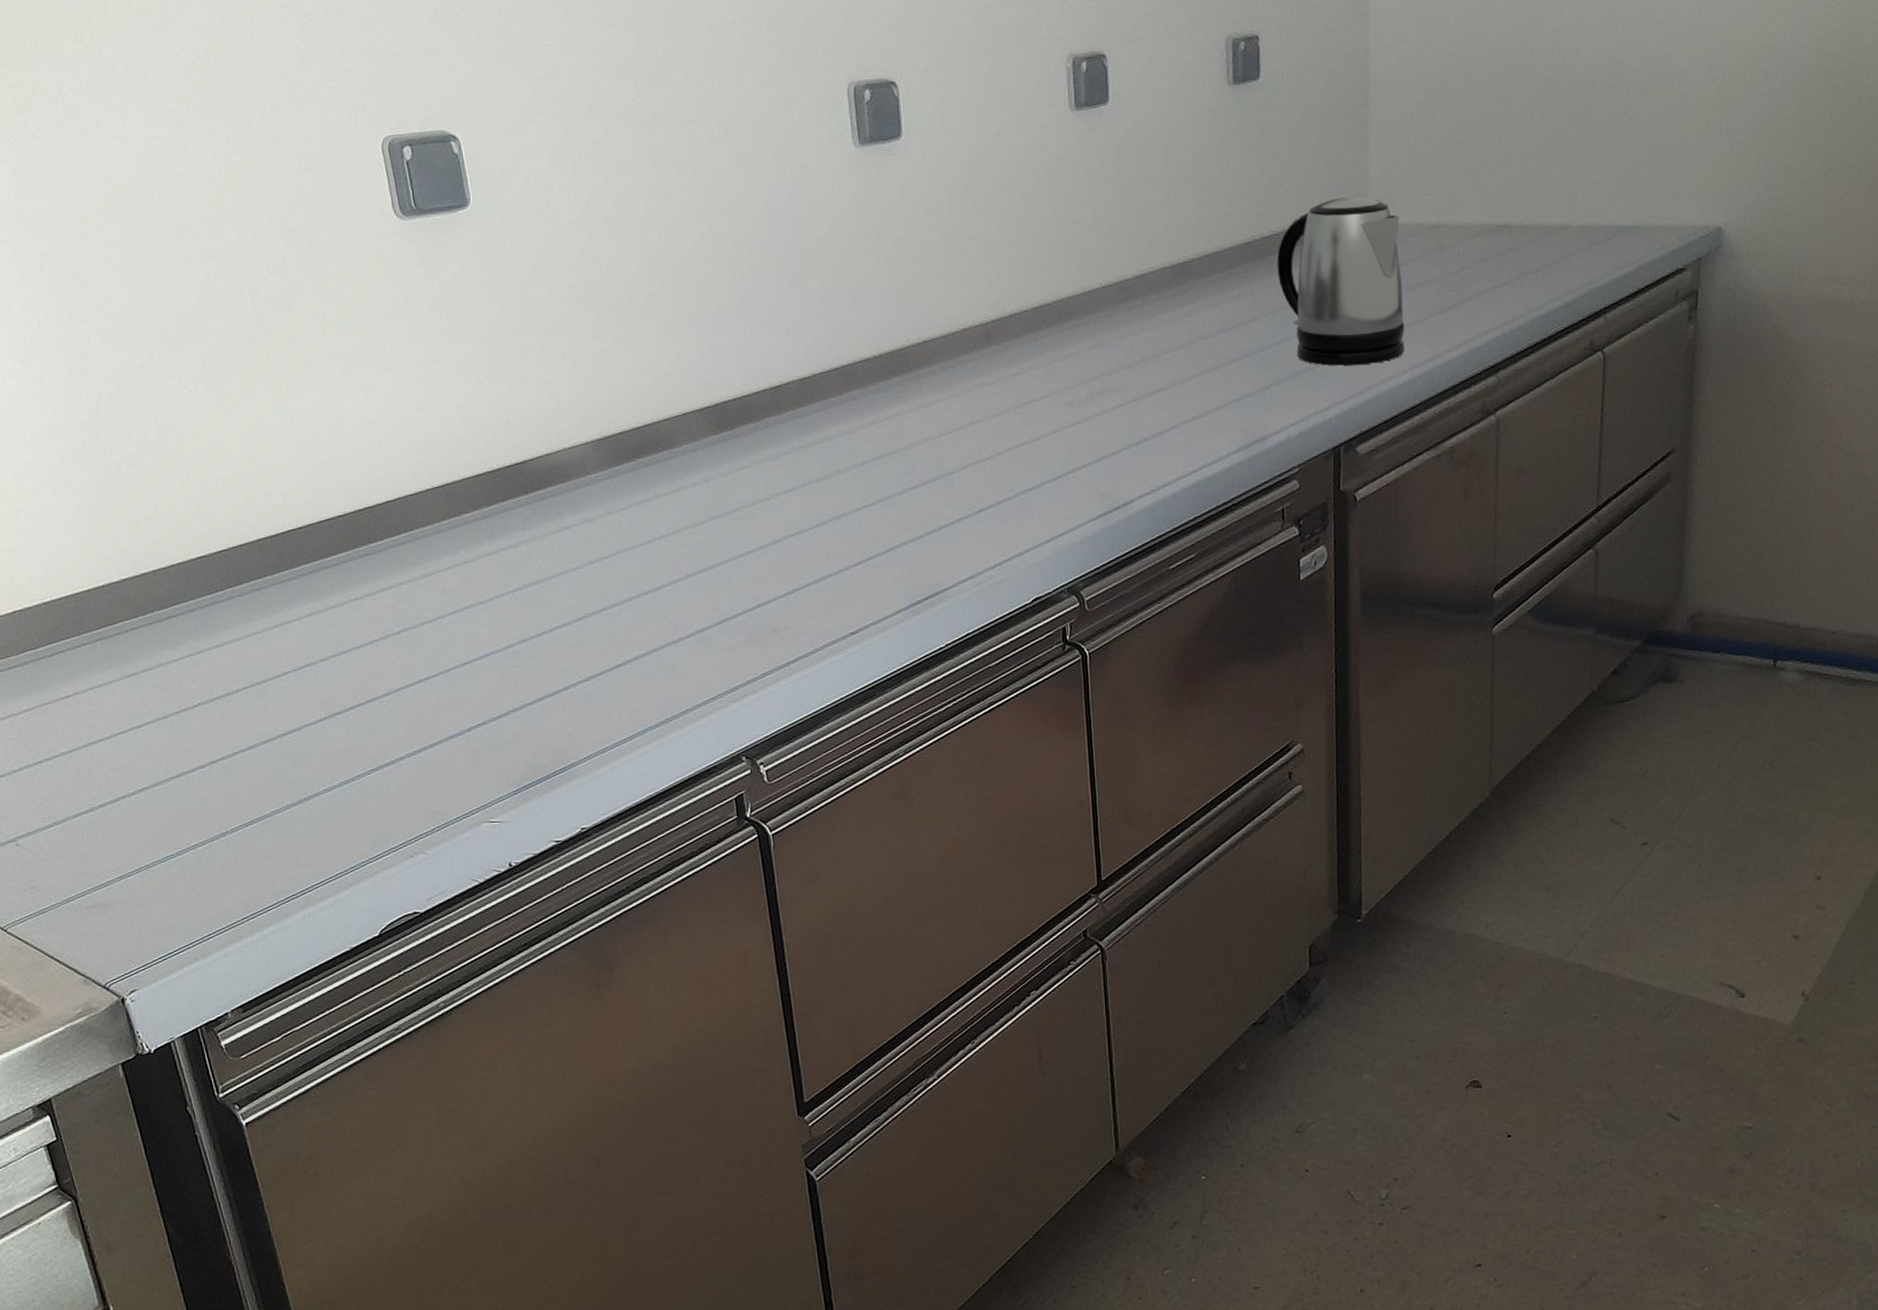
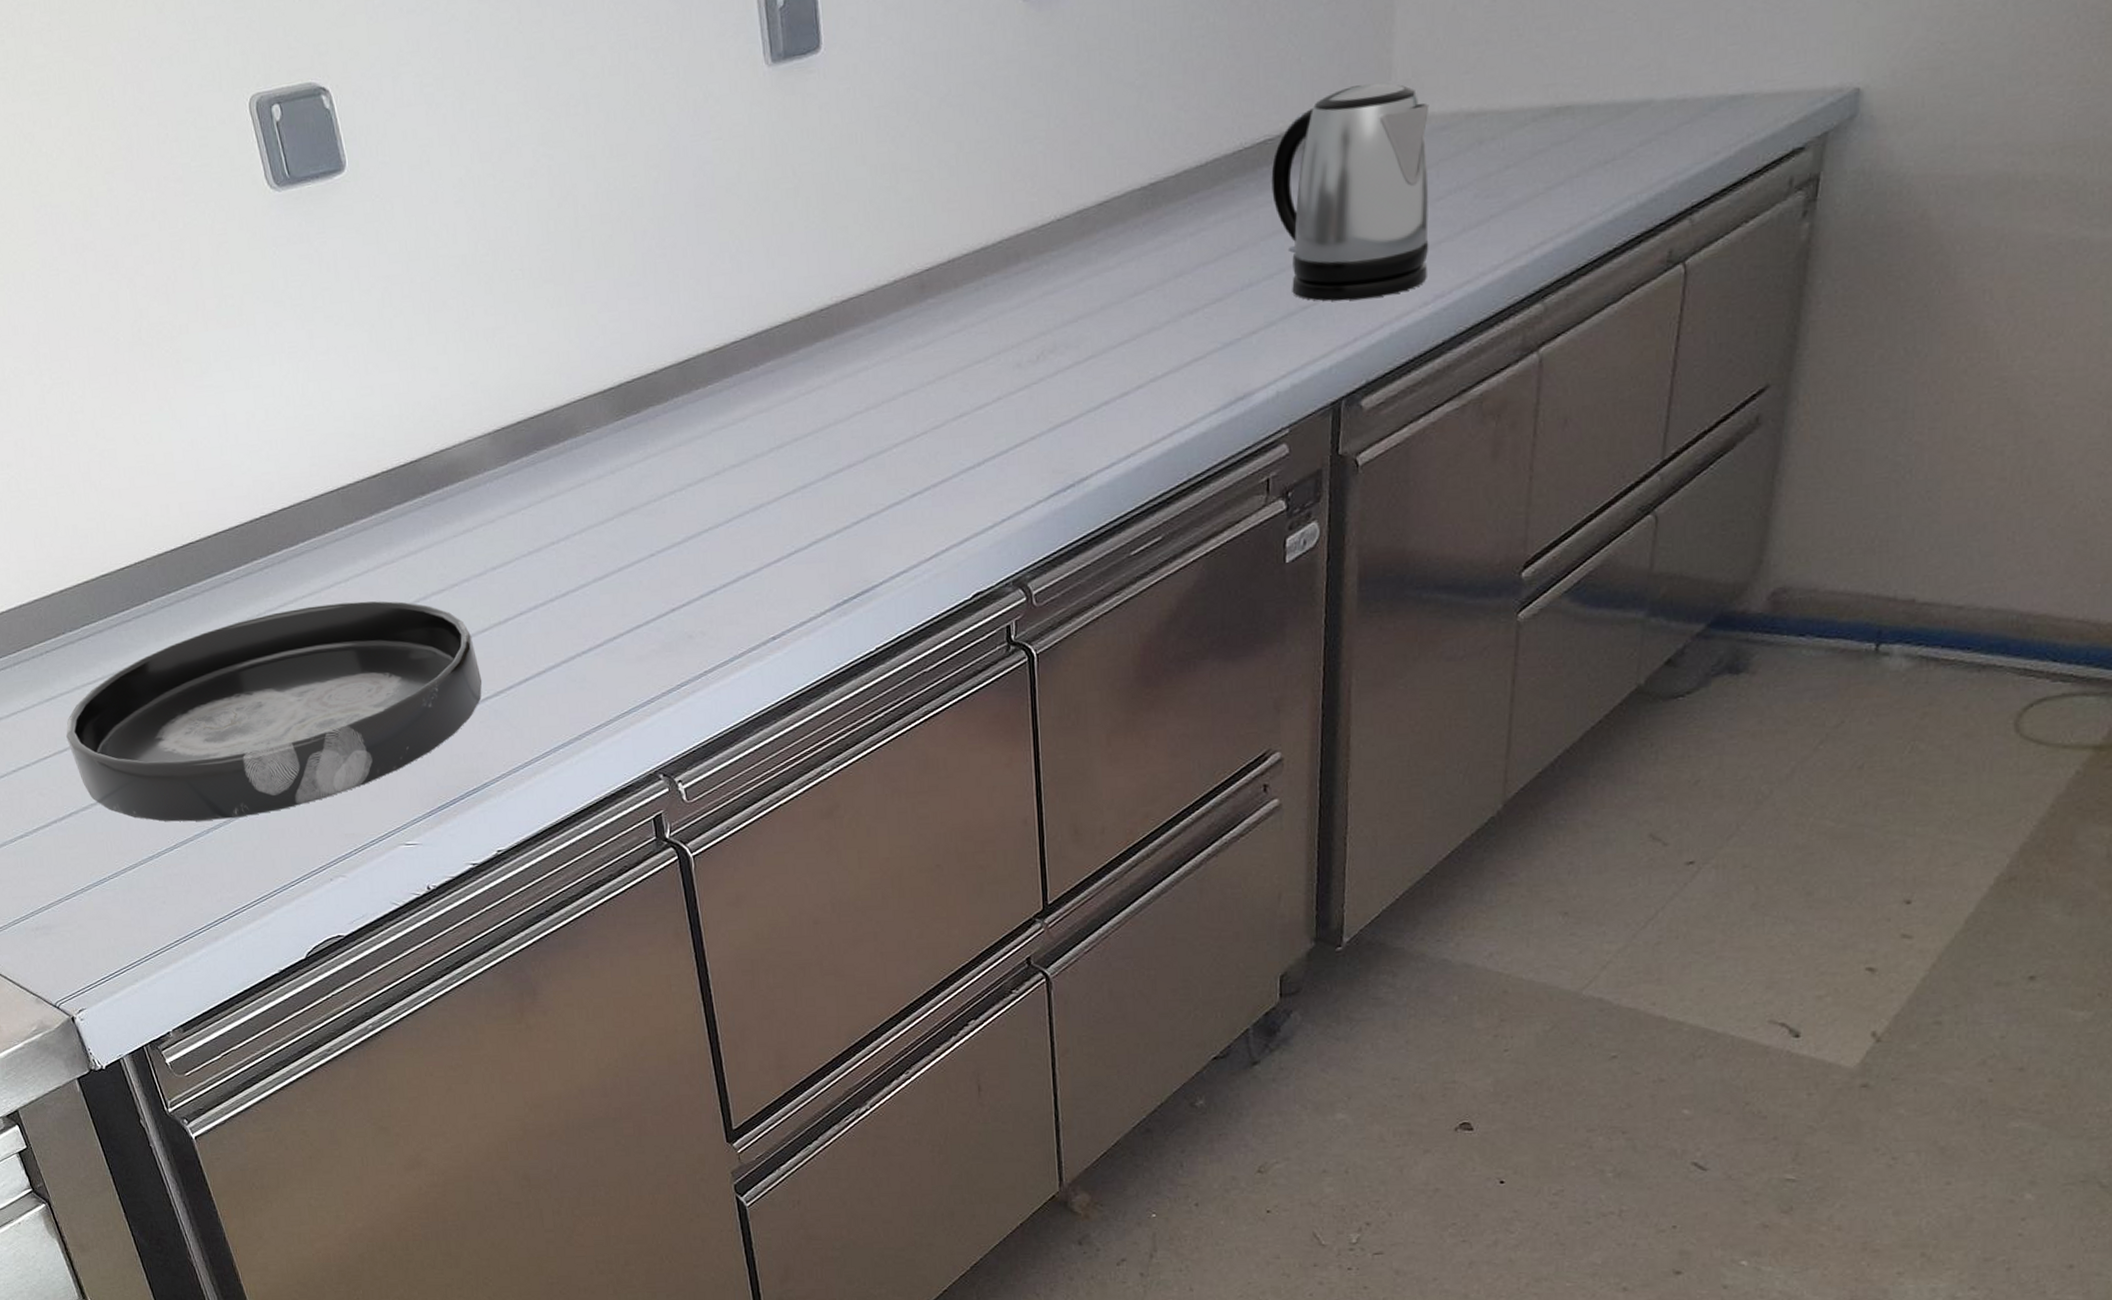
tray: none [145,589,574,798] -> present [66,600,482,822]

